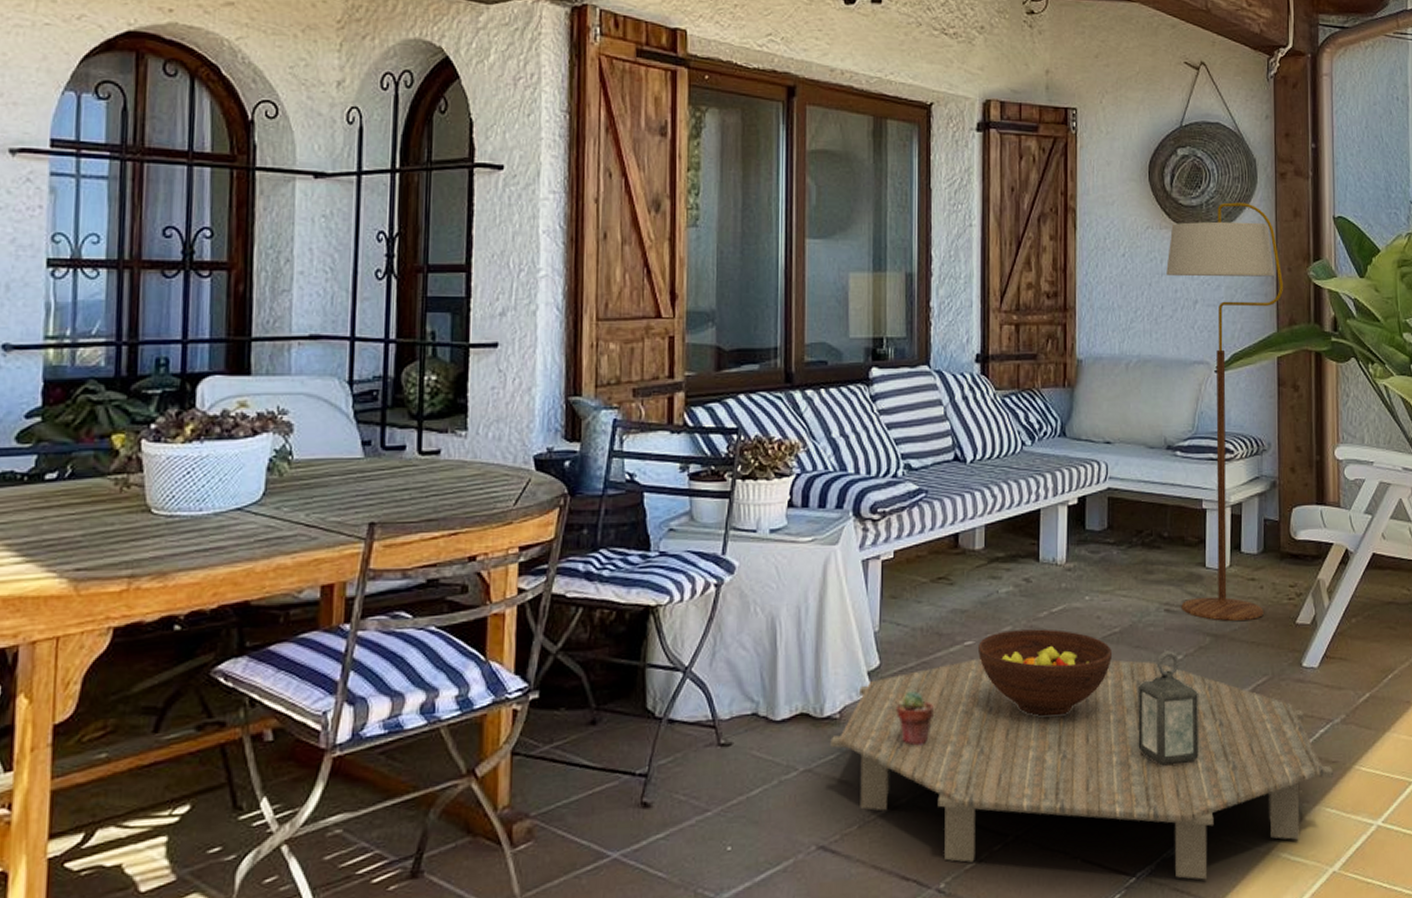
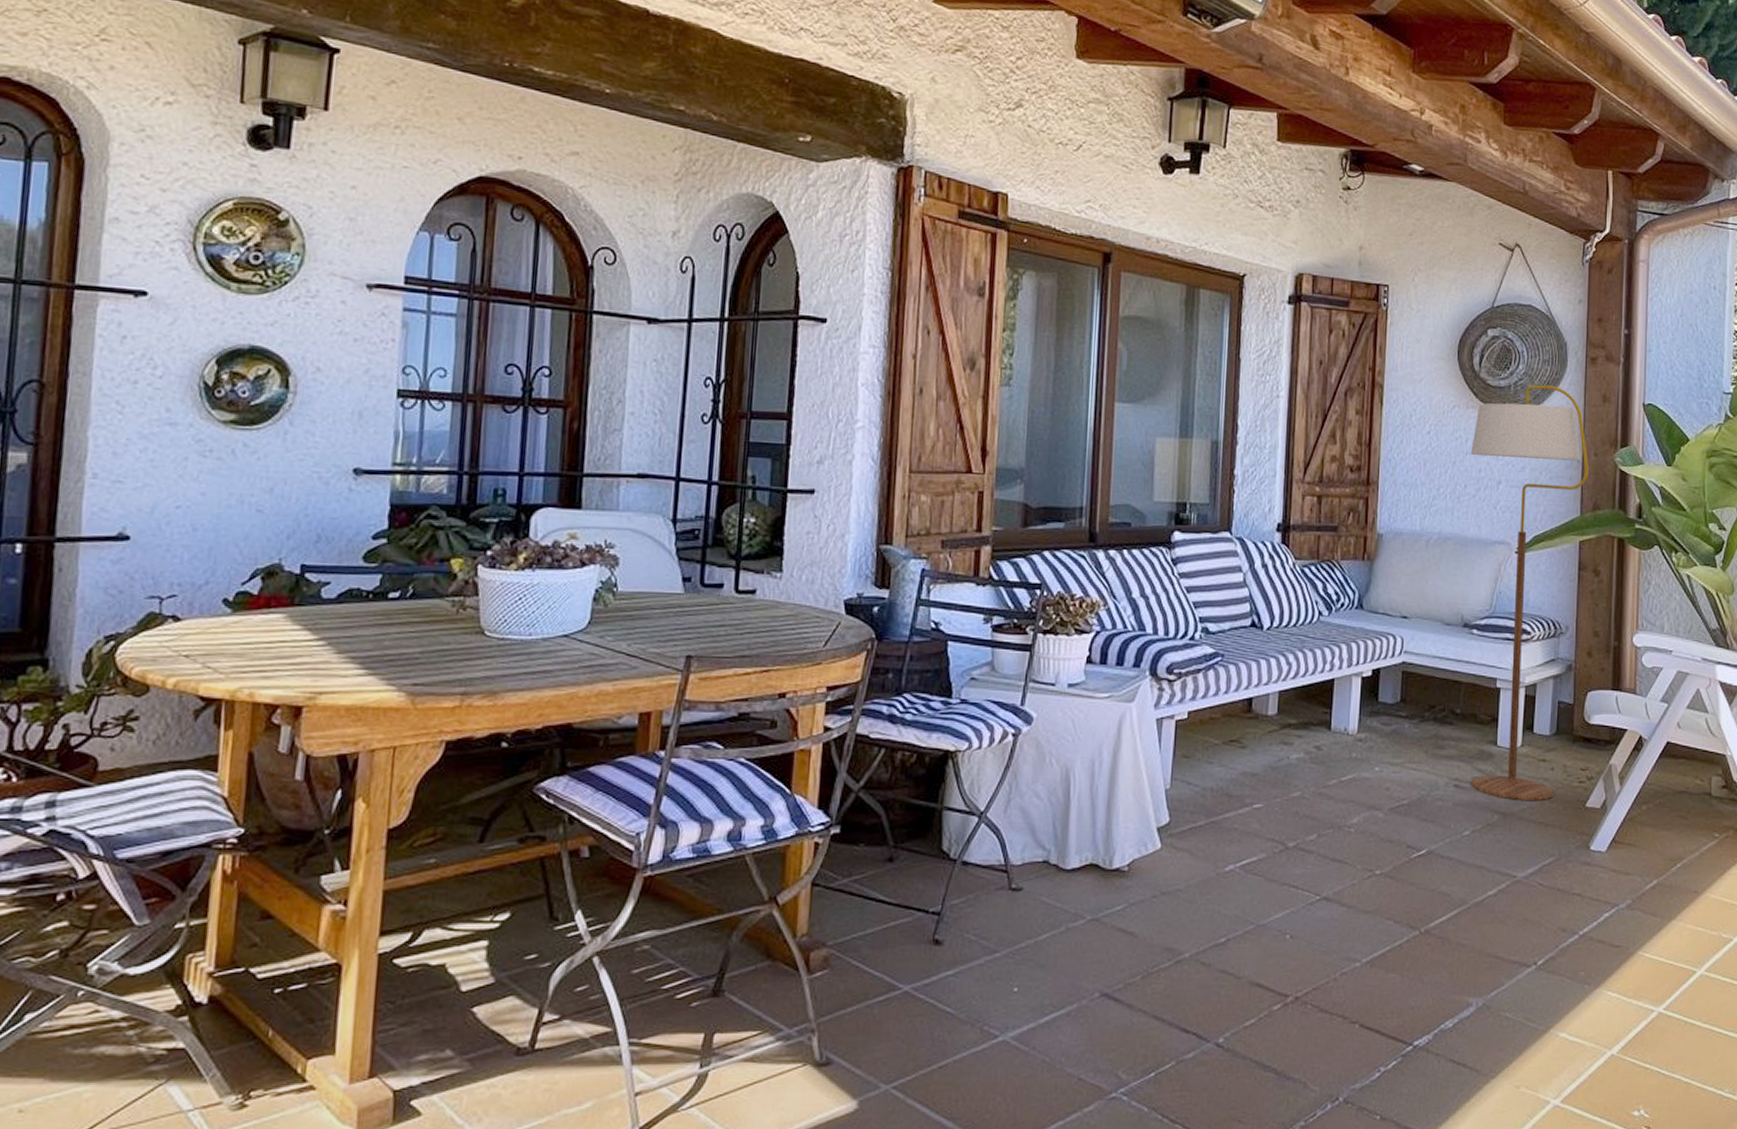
coffee table: present [830,658,1334,880] -> none [1118,821,1617,1053]
potted succulent: present [897,691,933,746] -> none [1184,849,1220,903]
fruit bowl: present [978,629,1113,717] -> none [1267,796,1400,883]
lantern: present [1138,650,1200,766] -> none [1421,826,1485,939]

